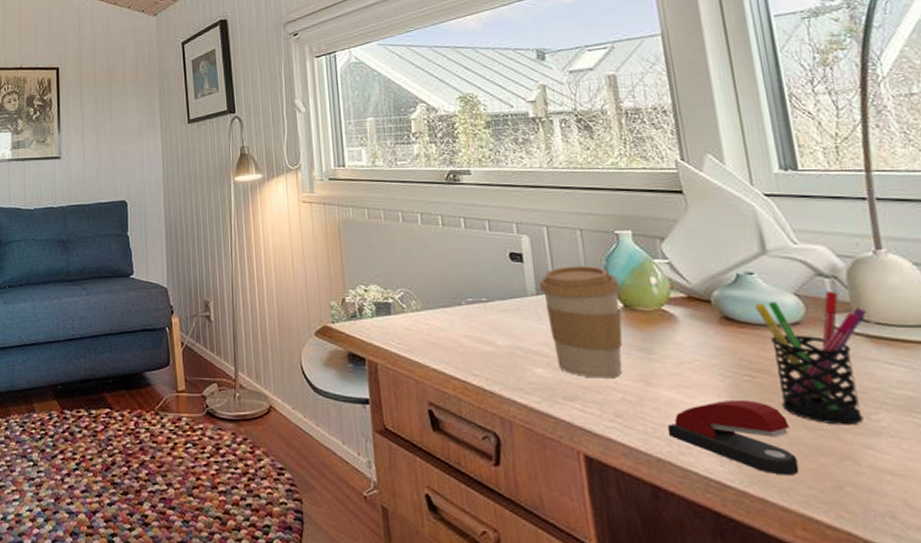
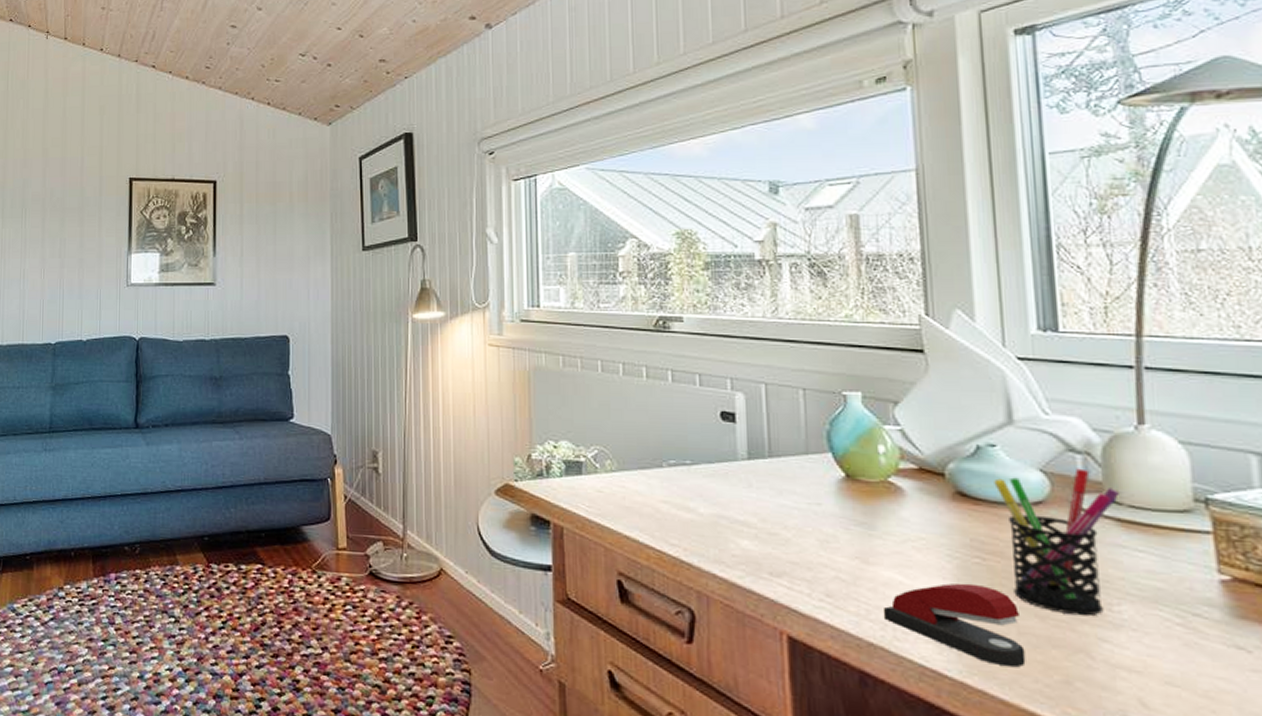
coffee cup: present [539,266,623,379] -> none [752,429,843,555]

